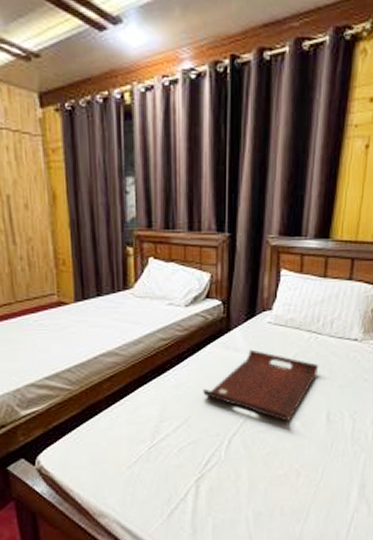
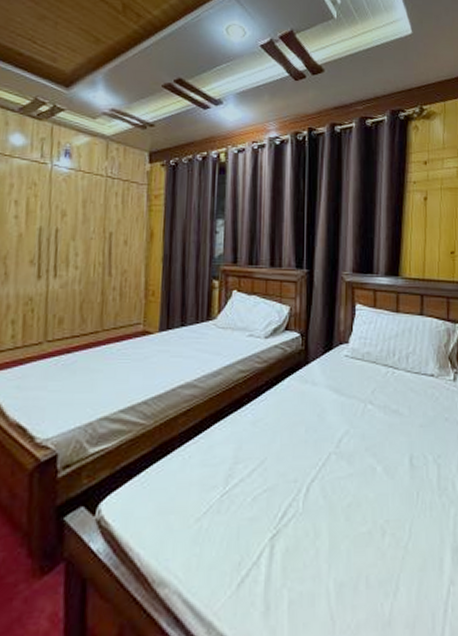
serving tray: present [203,349,319,422] -> none [280,383,398,466]

